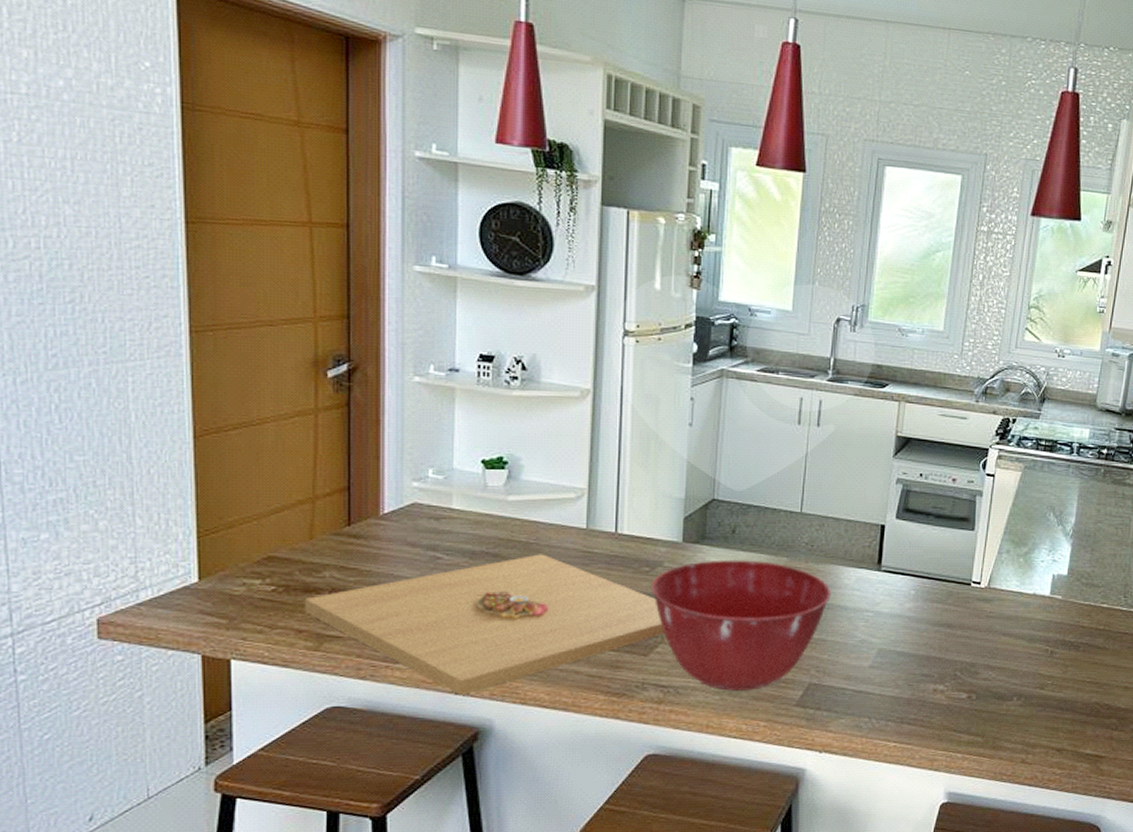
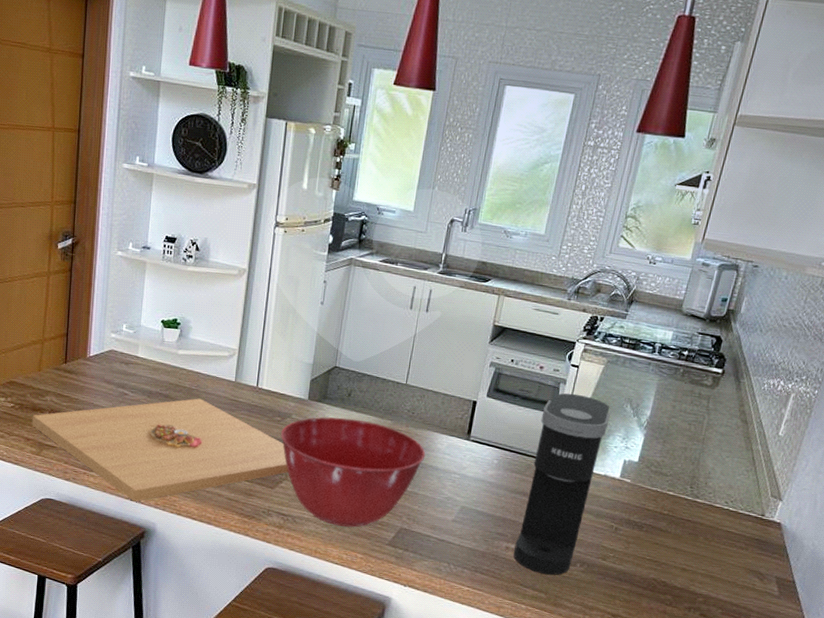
coffee maker: none [943,506,1033,714] -> present [513,393,610,575]

